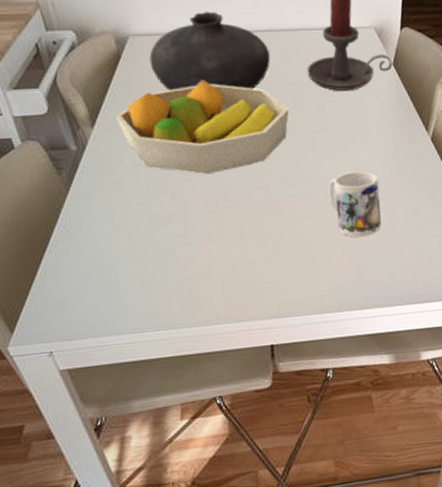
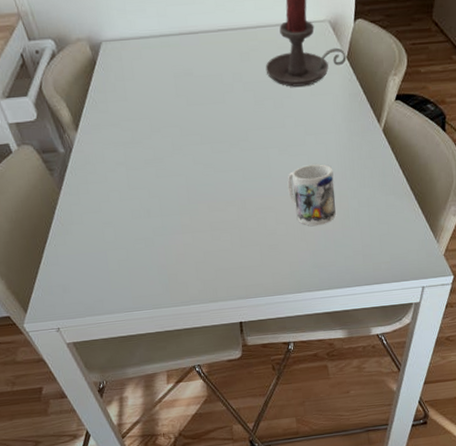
fruit bowl: present [116,80,290,175] -> none [96,81,250,171]
vase: present [149,11,271,91] -> none [121,13,231,94]

